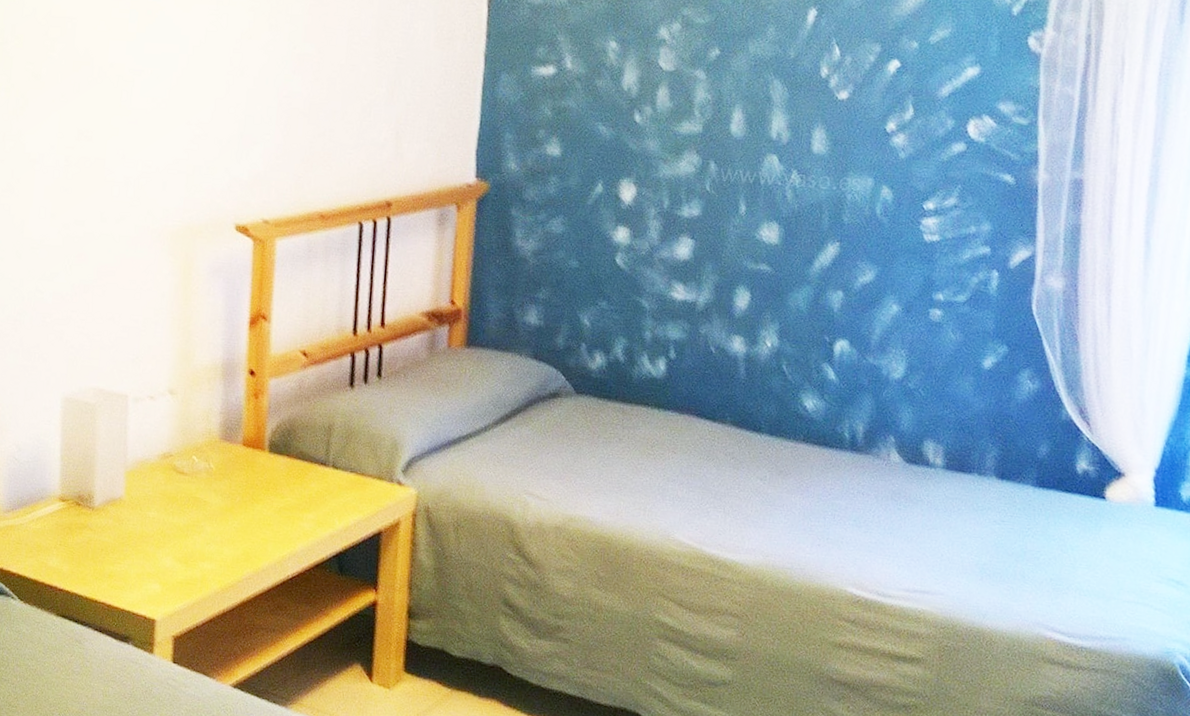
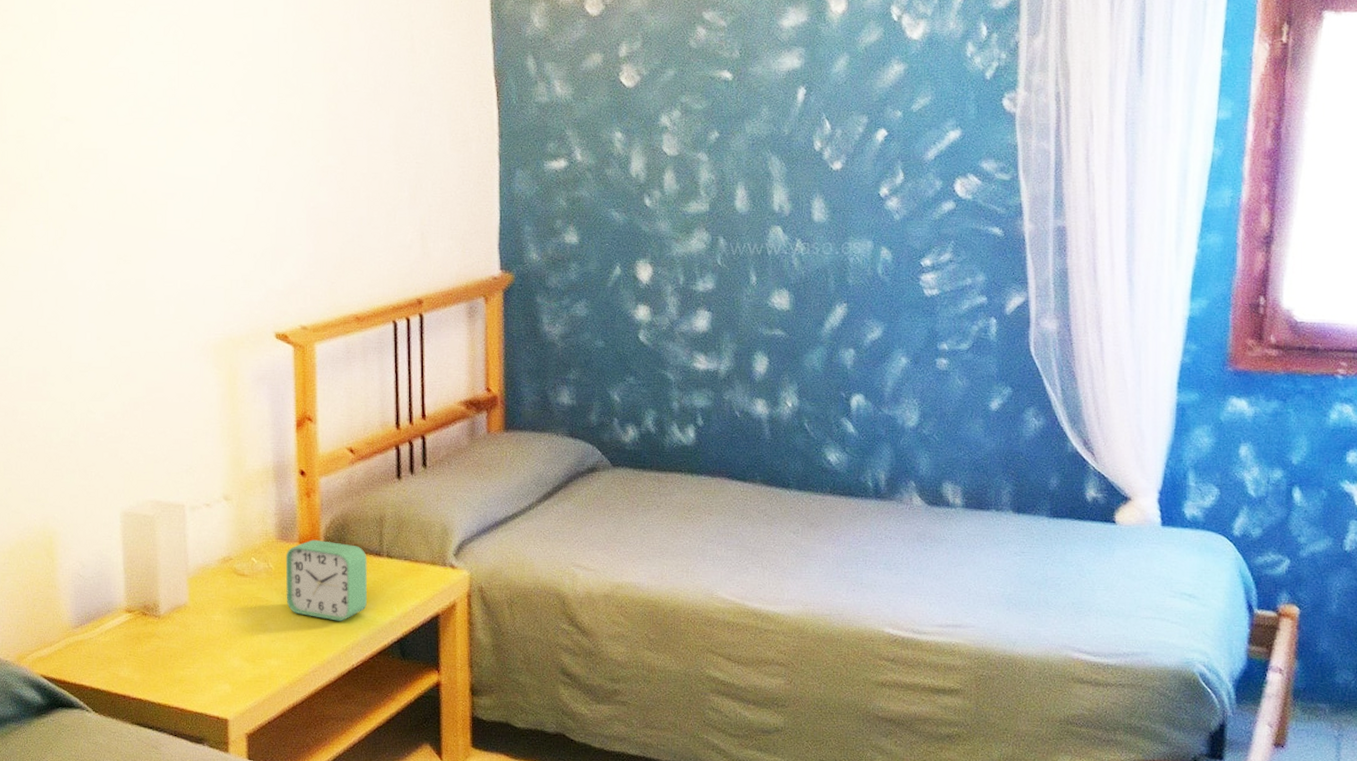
alarm clock: none [224,442,312,530] -> present [285,539,367,621]

